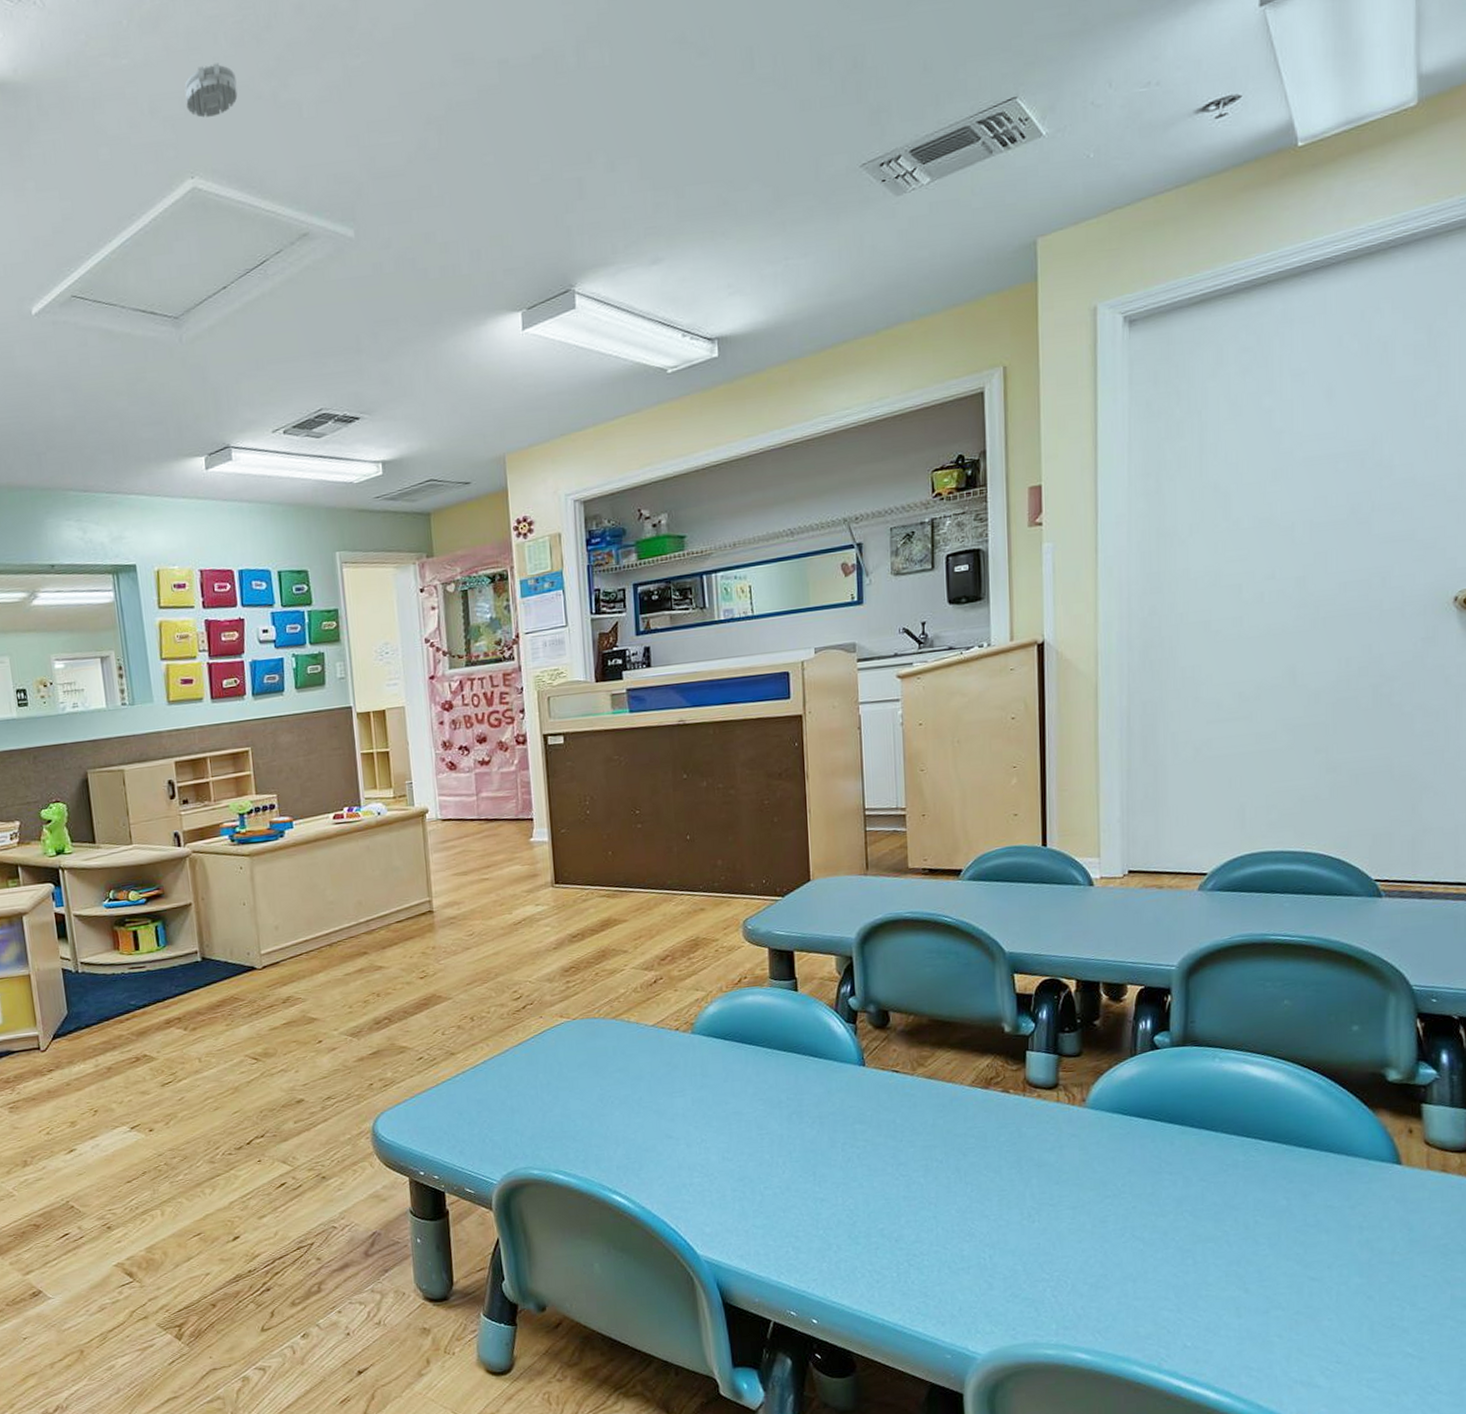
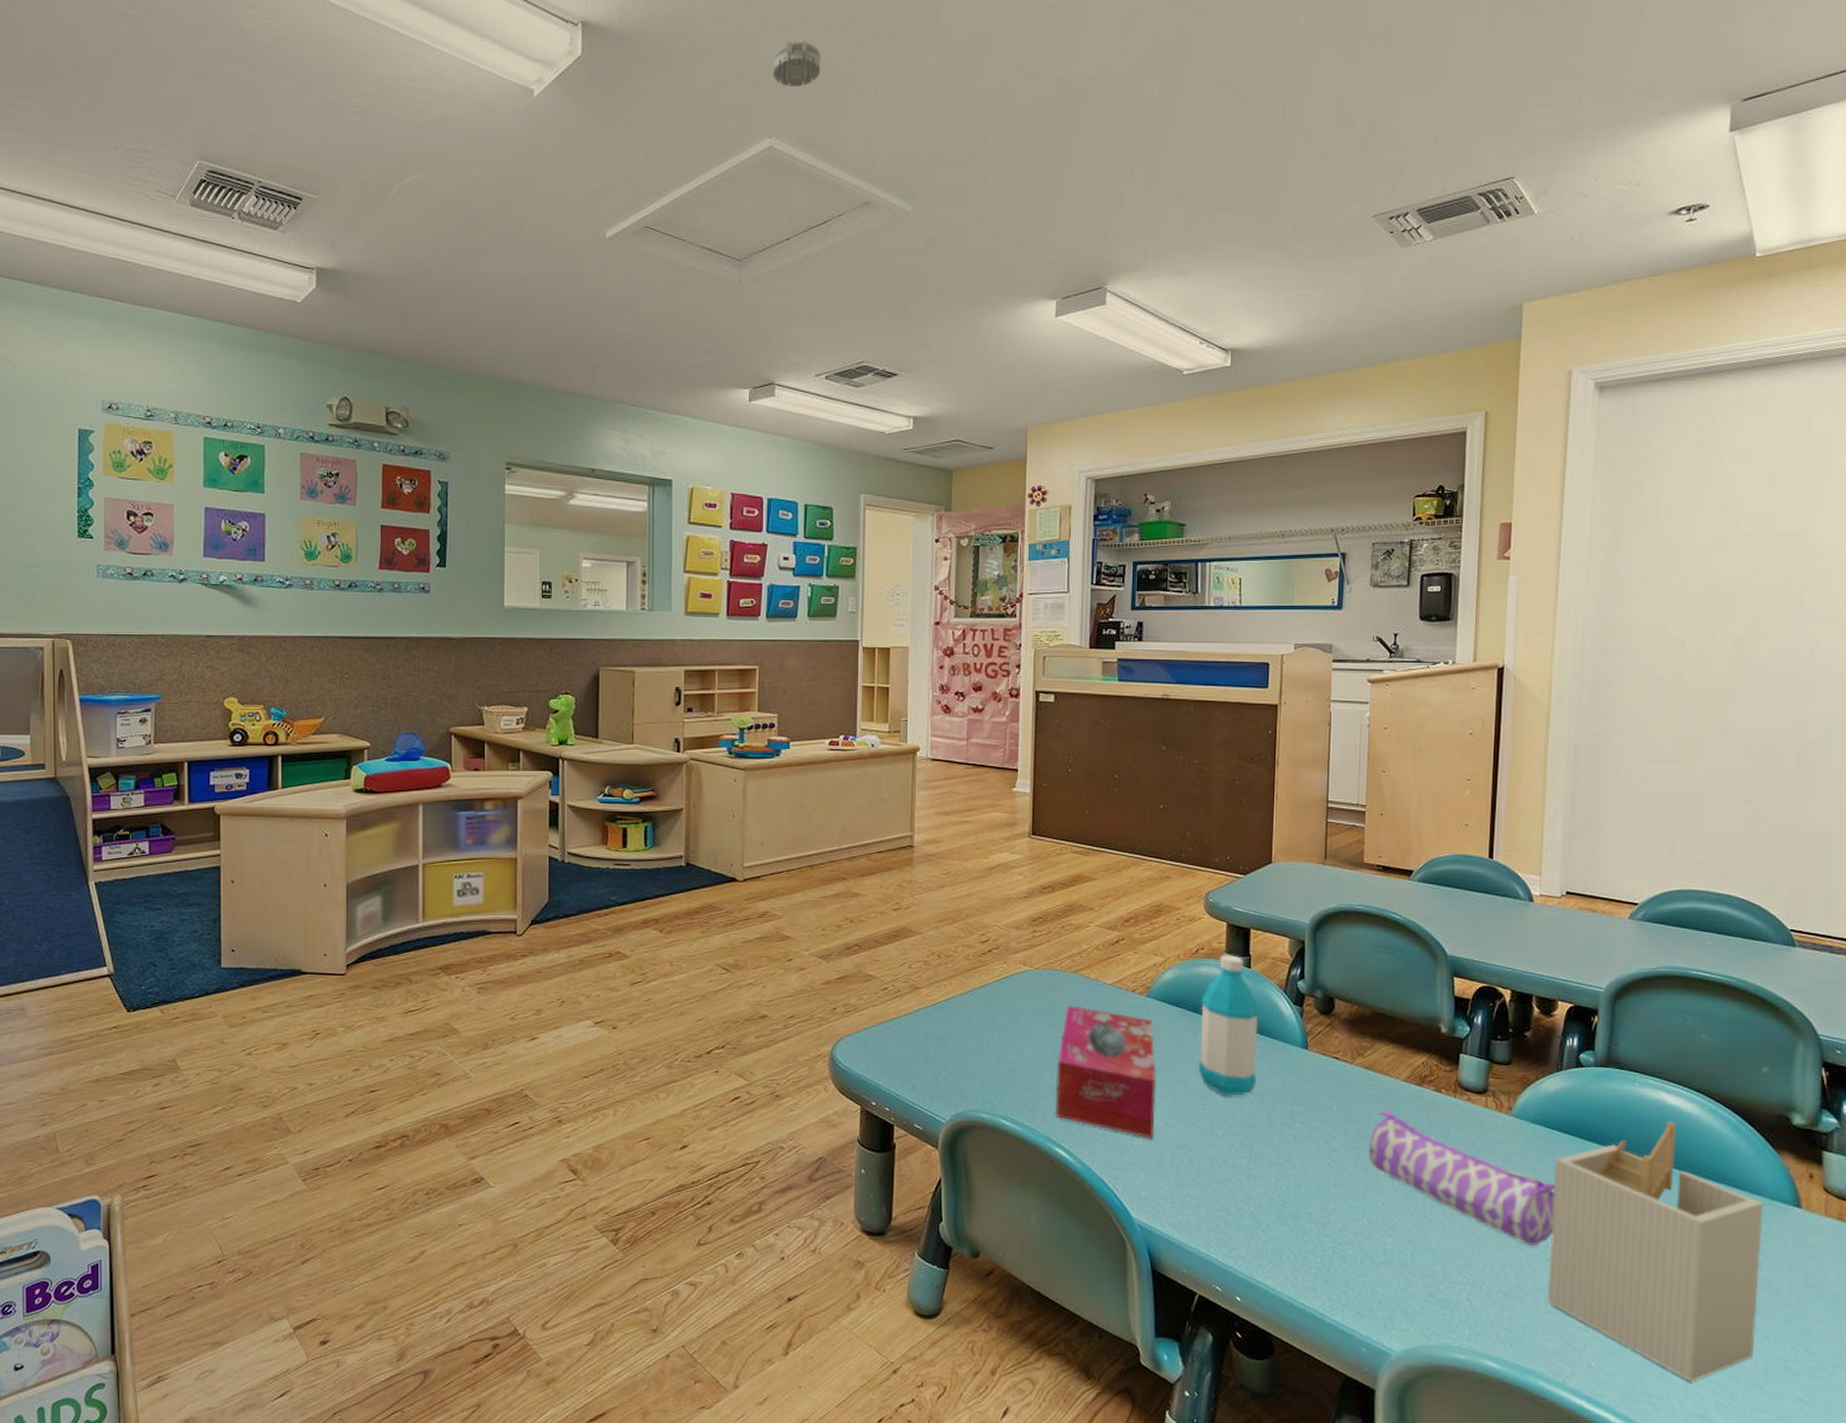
tissue box: none [605,1051,712,1175] -> present [1055,1006,1156,1139]
water bottle: none [749,980,814,1123] -> present [1198,954,1259,1096]
pencil case: none [937,1116,1138,1235] -> present [1368,1109,1556,1246]
utensil holder: none [1134,1093,1361,1351] -> present [1547,1121,1764,1382]

